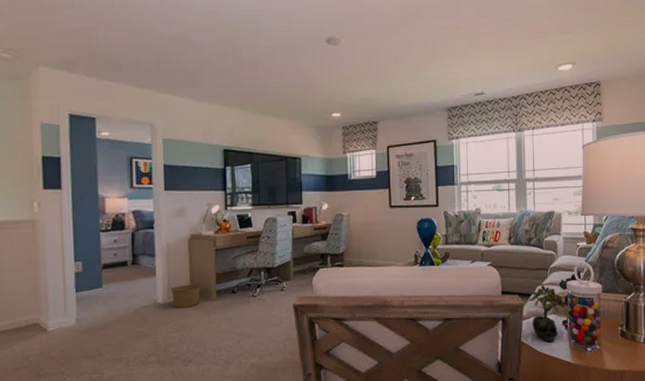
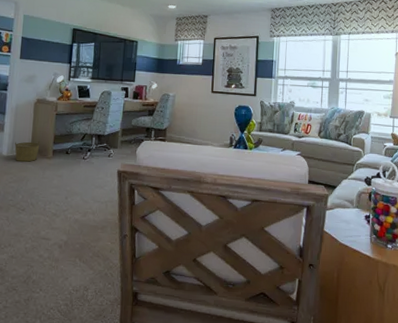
succulent plant: present [528,284,567,343] -> none [333,178,371,235]

